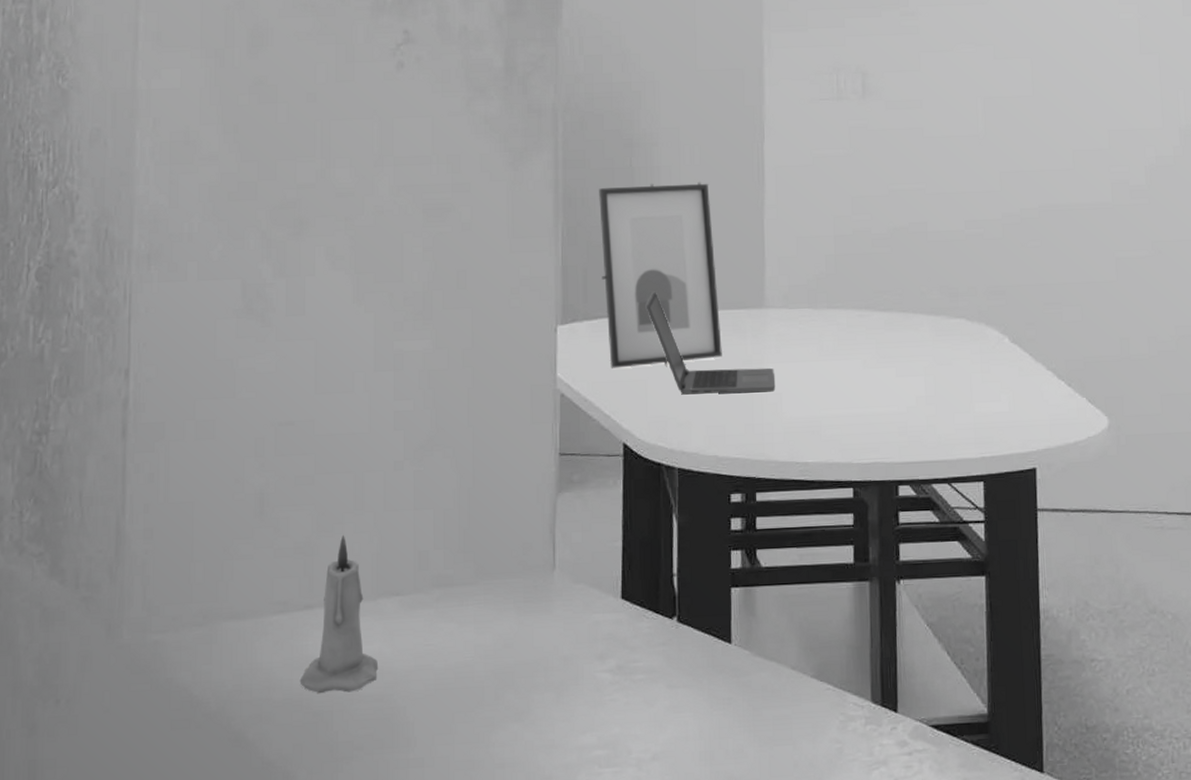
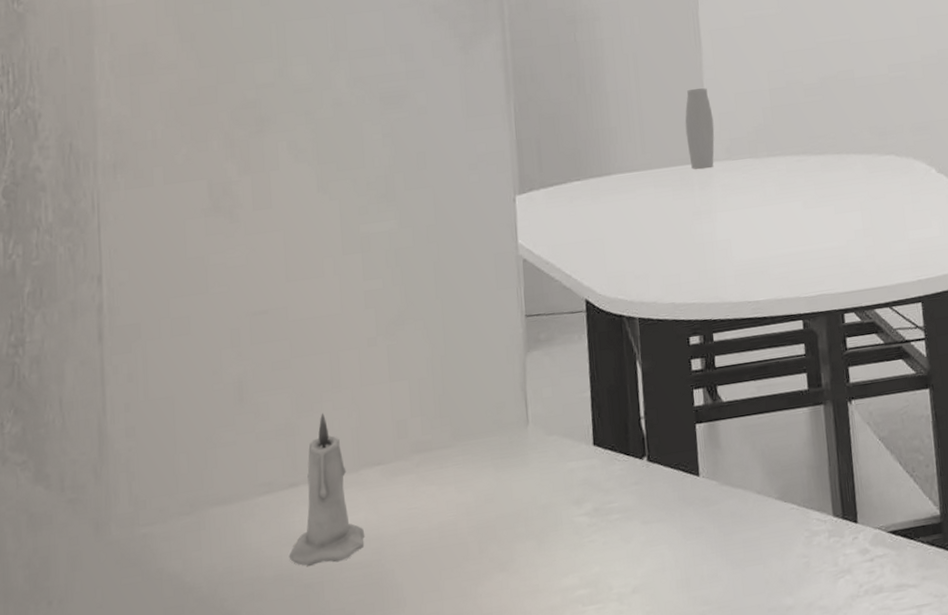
picture frame: present [599,182,722,369] -> none [547,50,673,231]
laptop: present [645,291,776,395] -> none [598,155,725,249]
vase: none [741,228,772,316] -> present [685,88,715,170]

